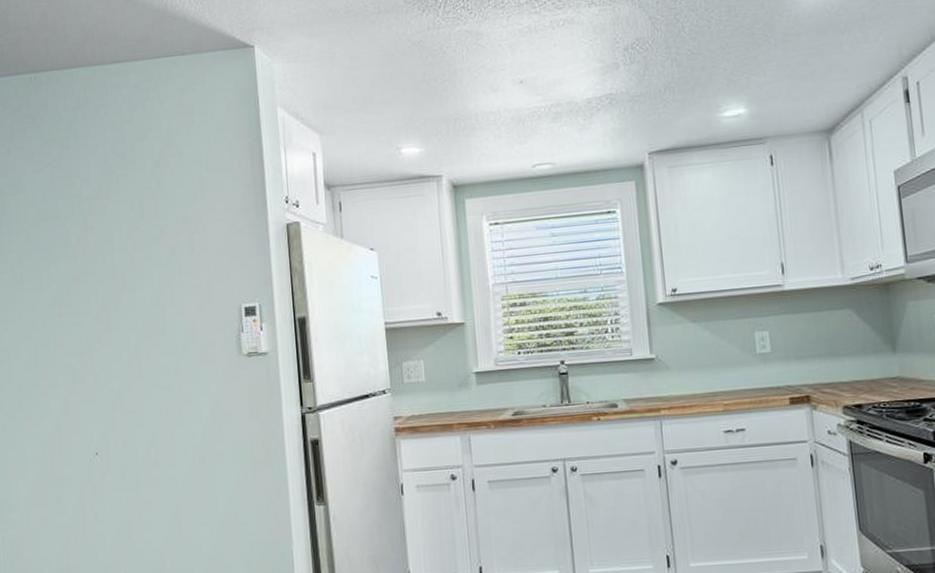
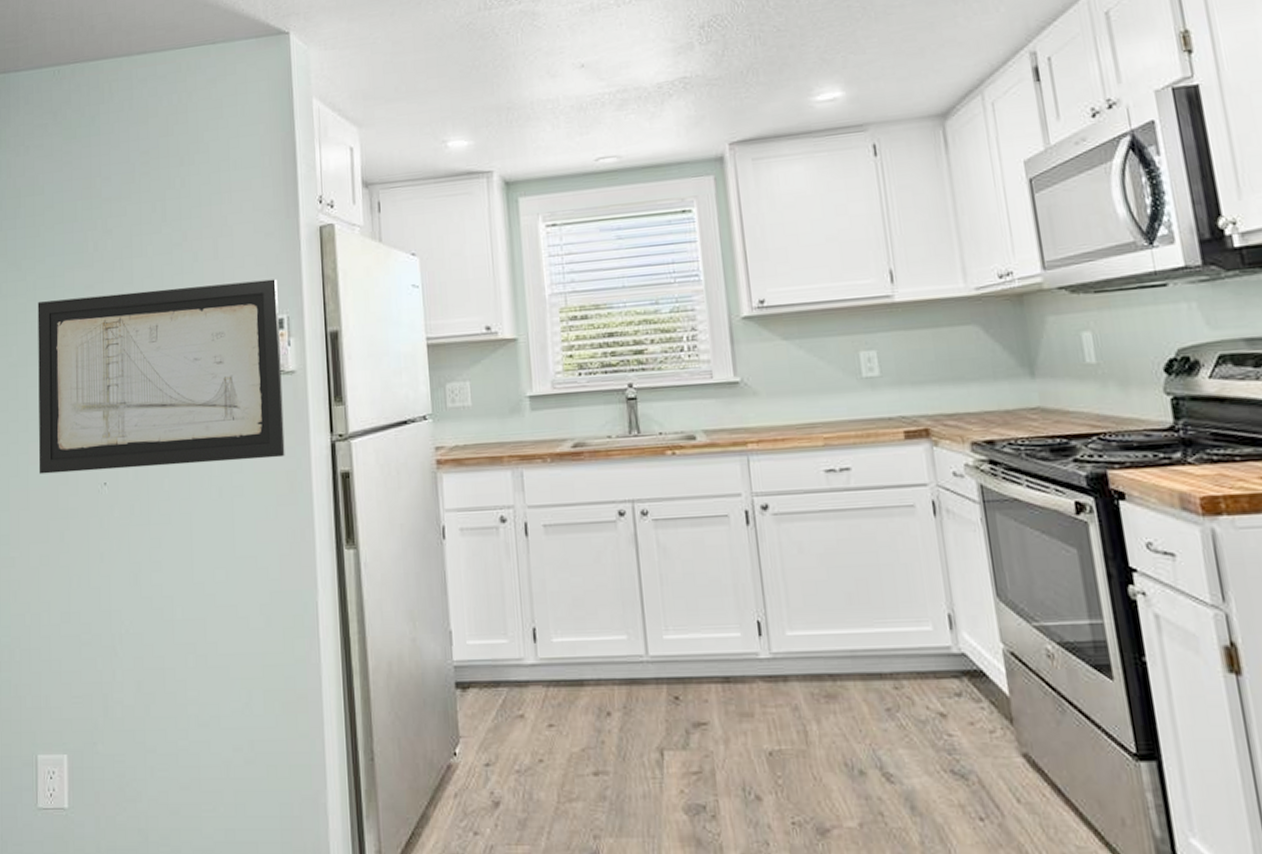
wall art: none [25,271,260,447] -> present [37,279,285,474]

